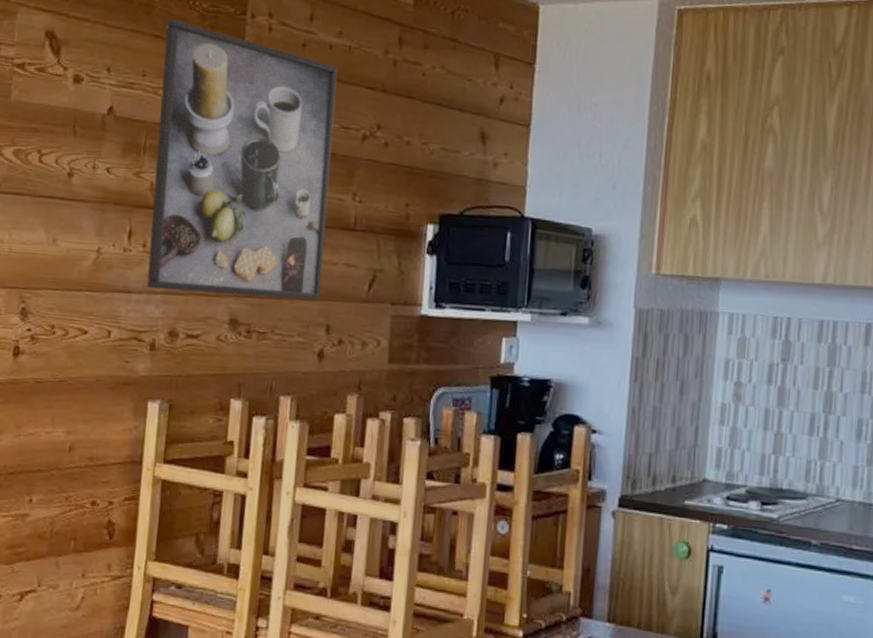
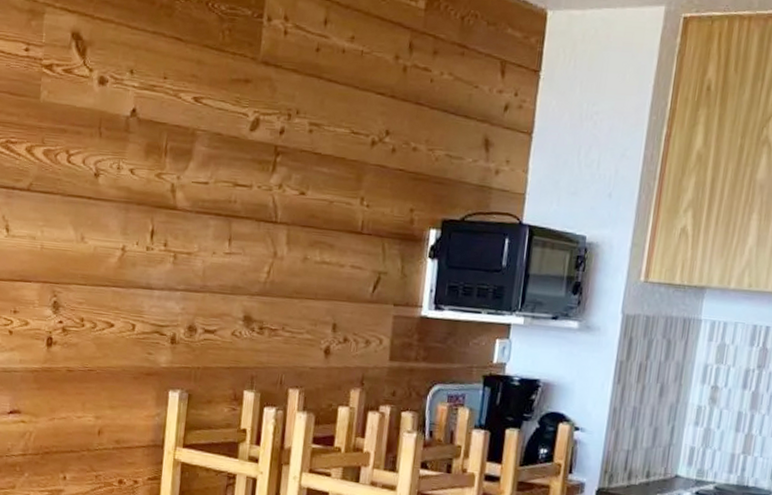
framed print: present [147,19,338,300] -> none [168,21,350,300]

